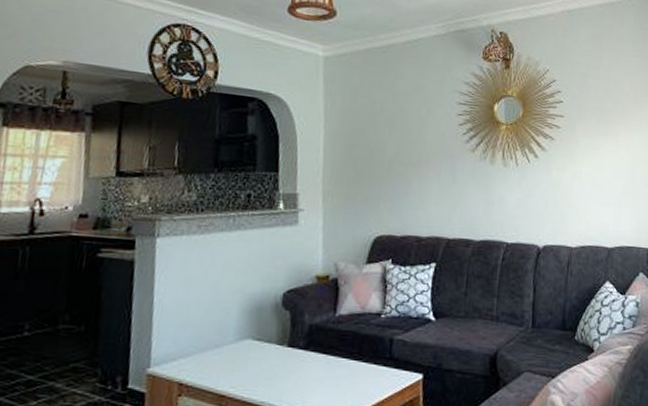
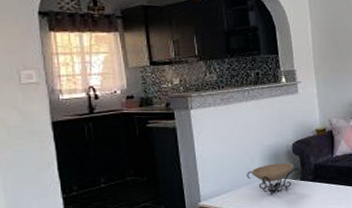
decorative bowl: none [216,320,291,365] -> present [246,163,302,195]

